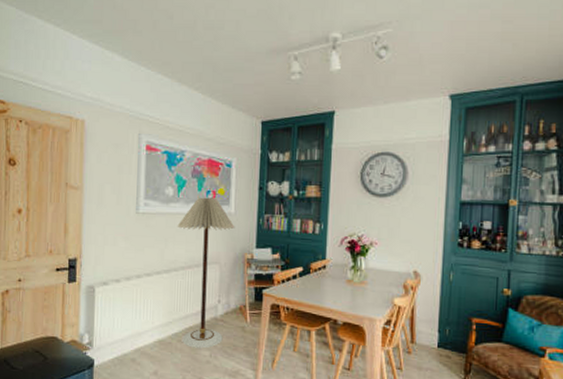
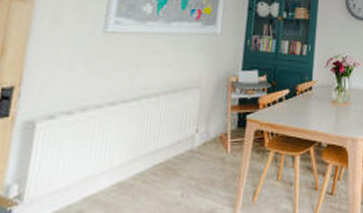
floor lamp: present [177,197,235,349] -> none [147,16,220,188]

